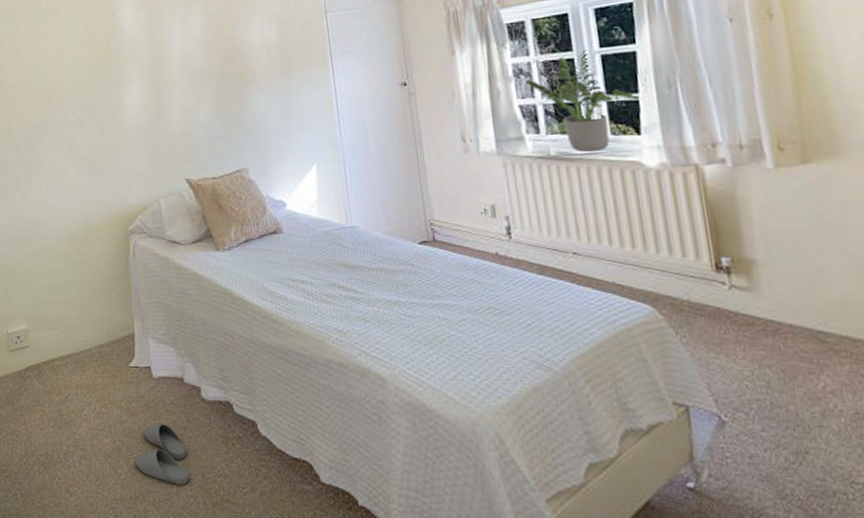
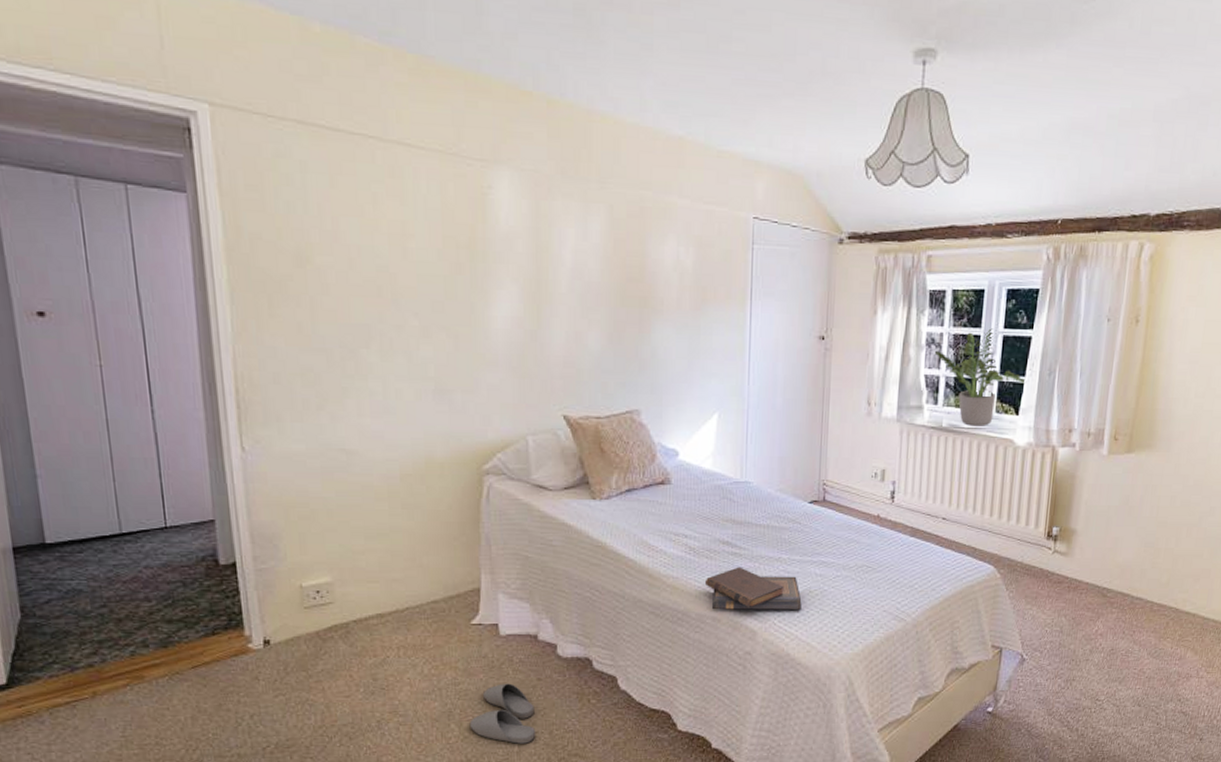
diary: none [326,311,430,356] -> present [704,567,802,610]

